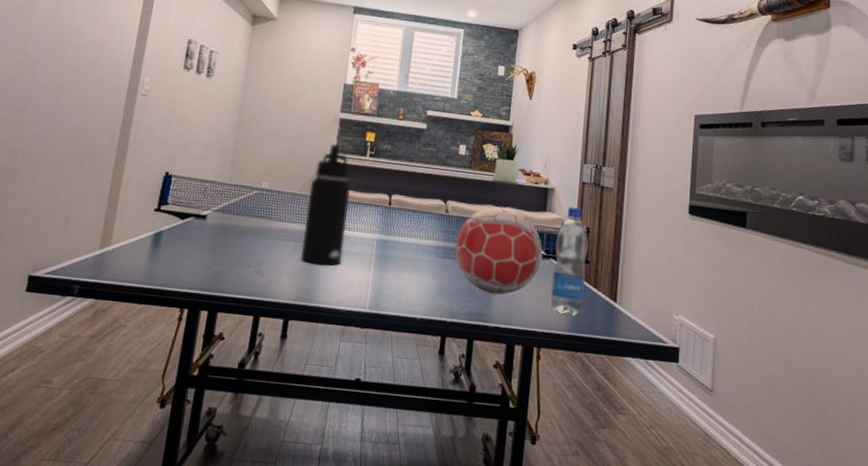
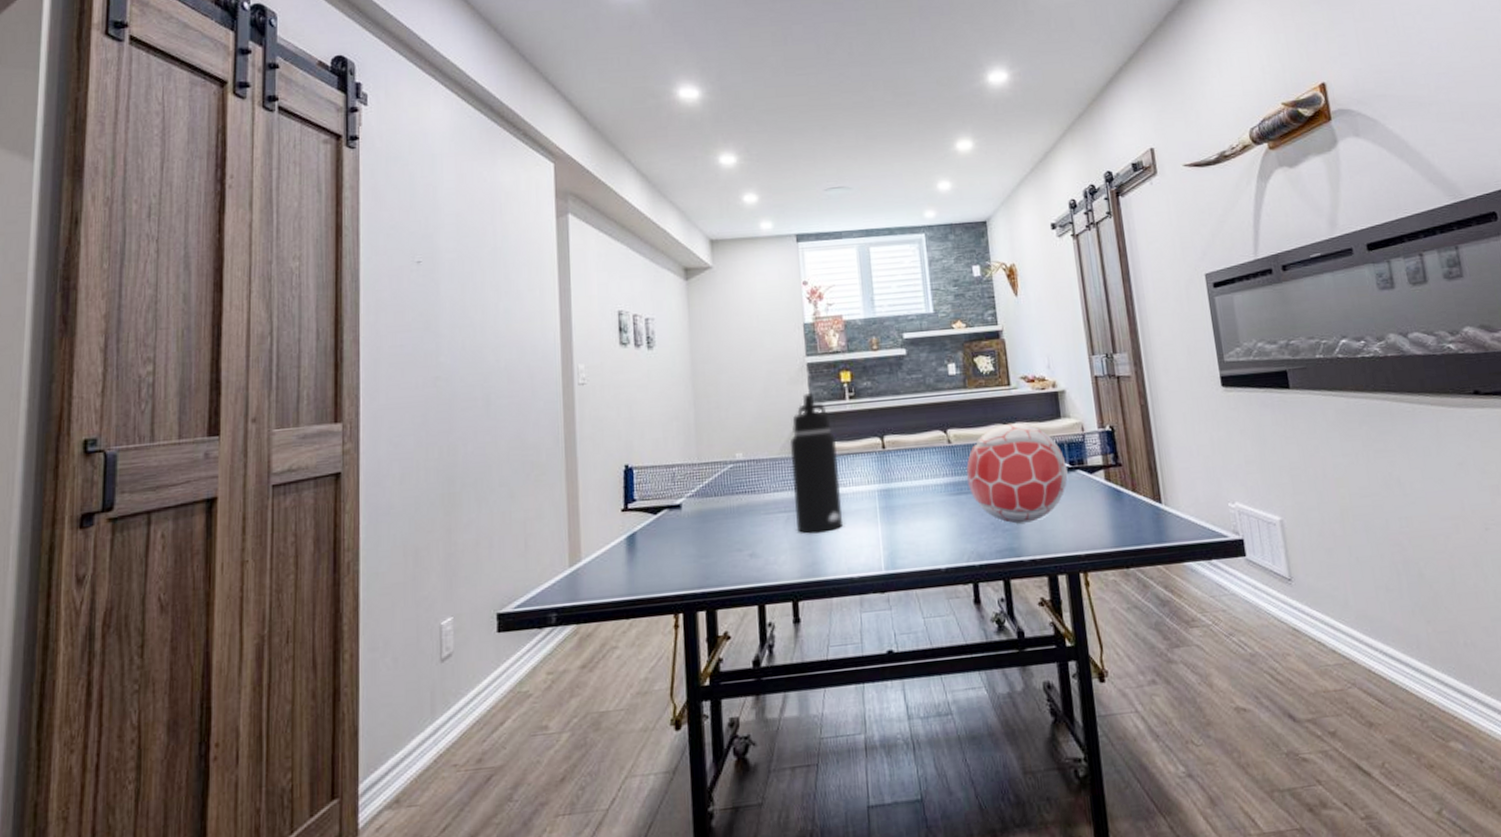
planter: present [491,143,519,185] -> none [991,349,1023,398]
bottle: present [550,207,589,316] -> none [1078,406,1125,530]

